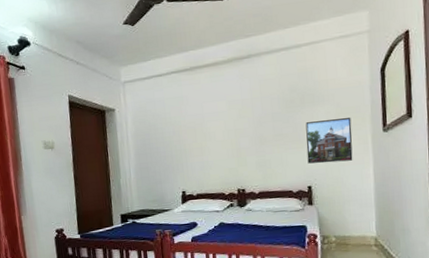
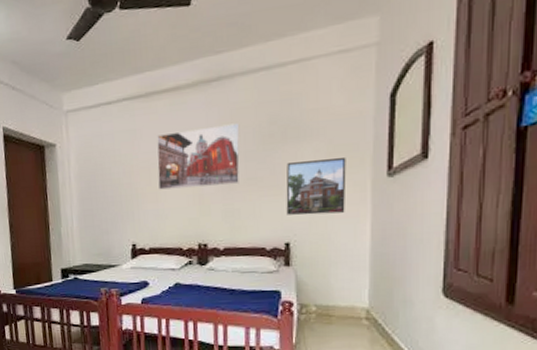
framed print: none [200,91,269,146] -> present [157,123,240,190]

